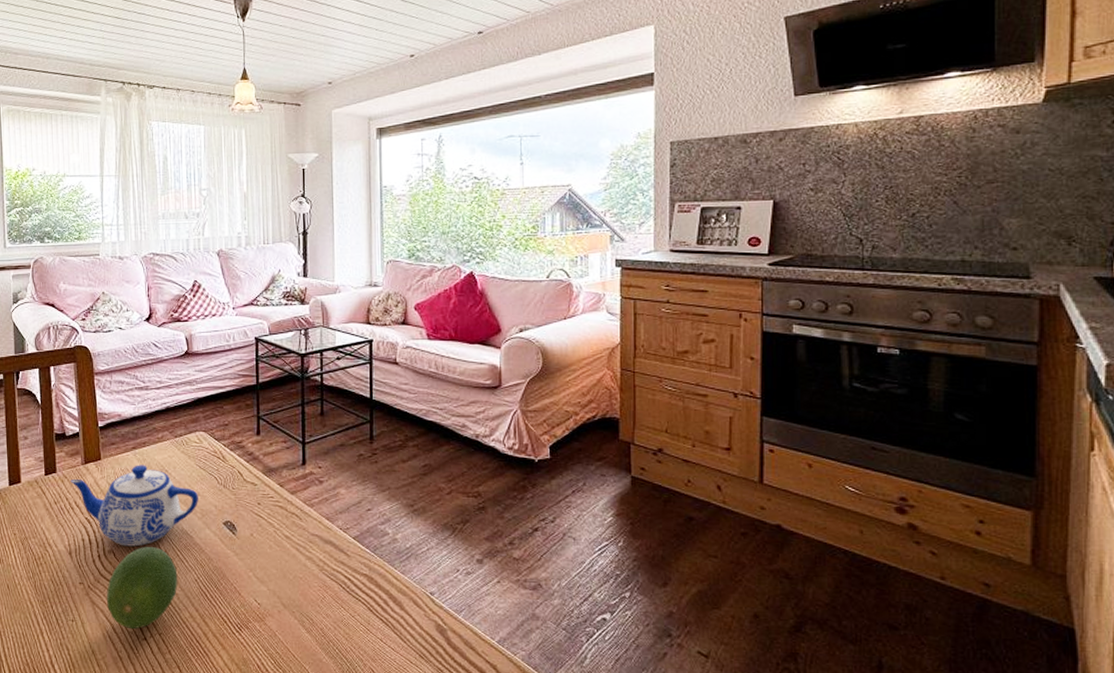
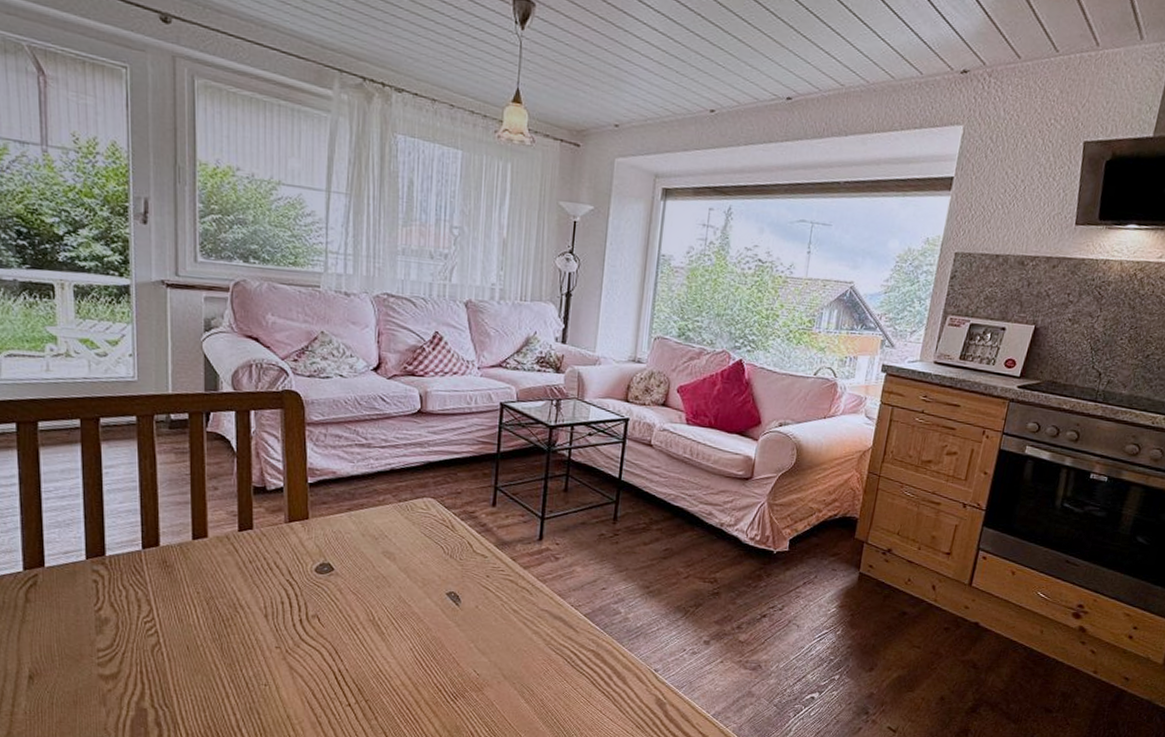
teapot: present [70,465,198,547] -> none [270,527,421,613]
fruit: present [106,546,178,630] -> none [306,612,391,696]

